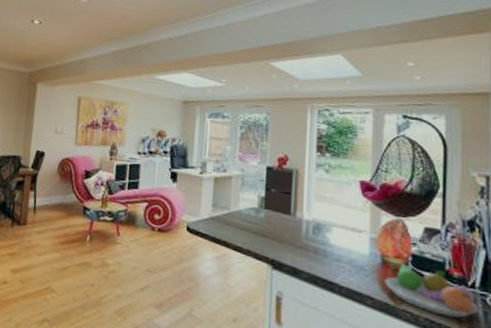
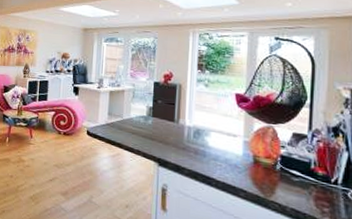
fruit bowl: present [384,263,480,318] -> none [256,163,342,209]

